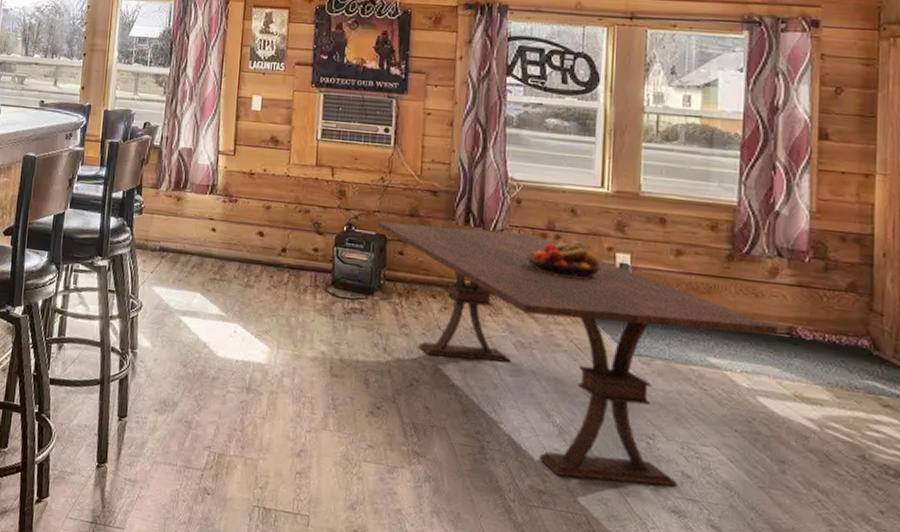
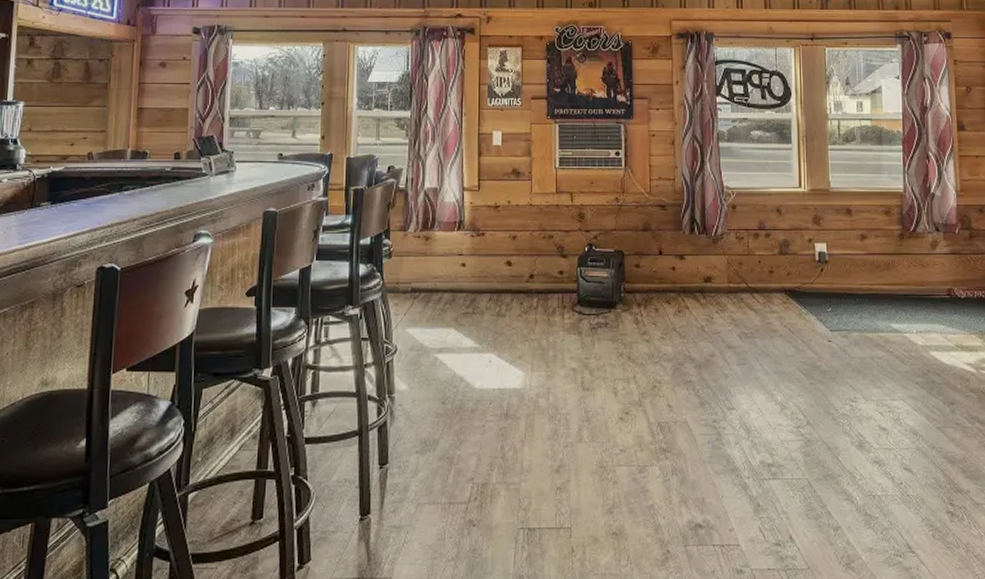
dining table: present [378,221,777,487] -> none [616,236,940,447]
fruit bowl: present [526,241,601,280] -> none [744,238,804,270]

